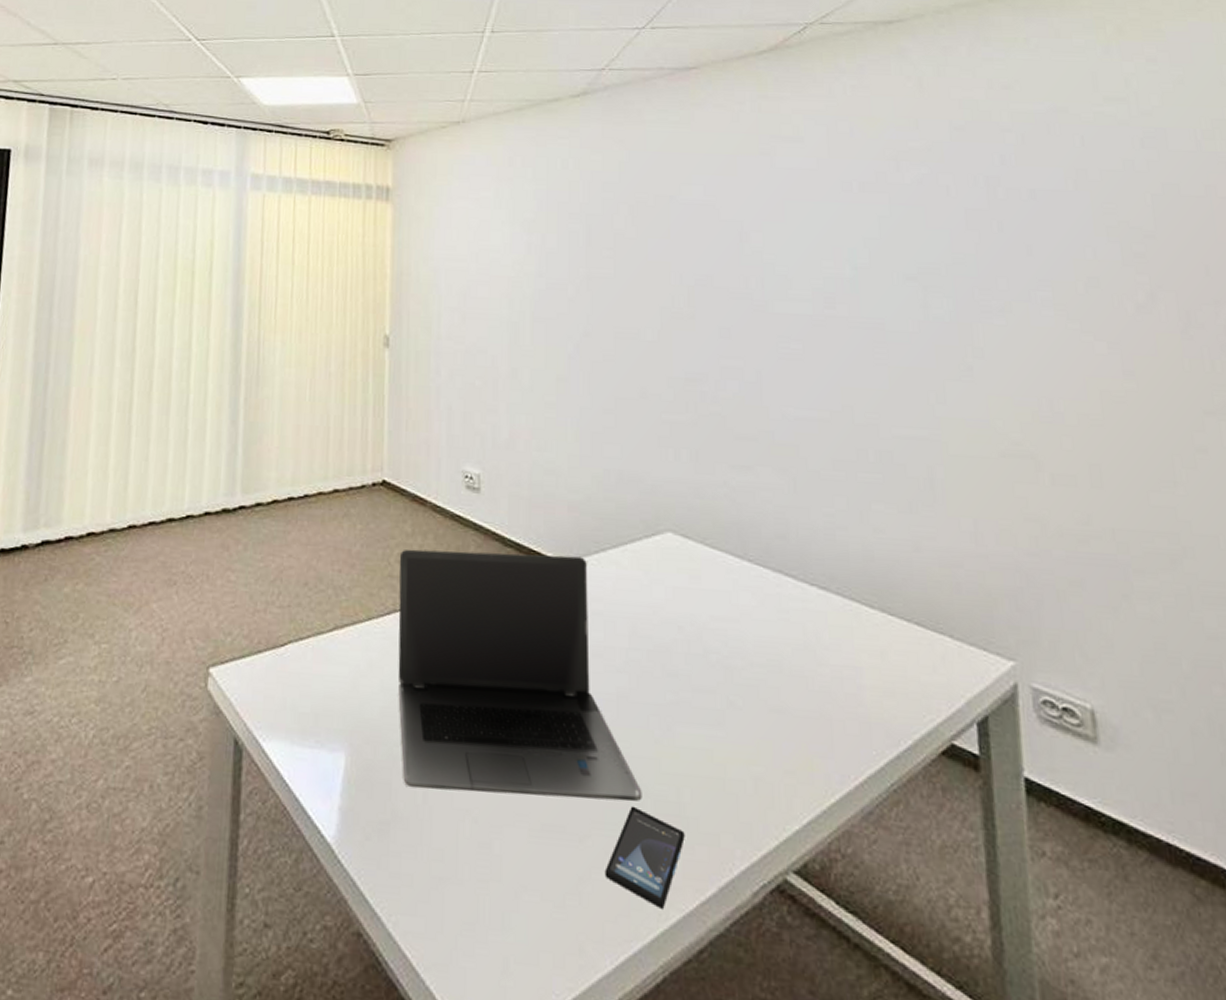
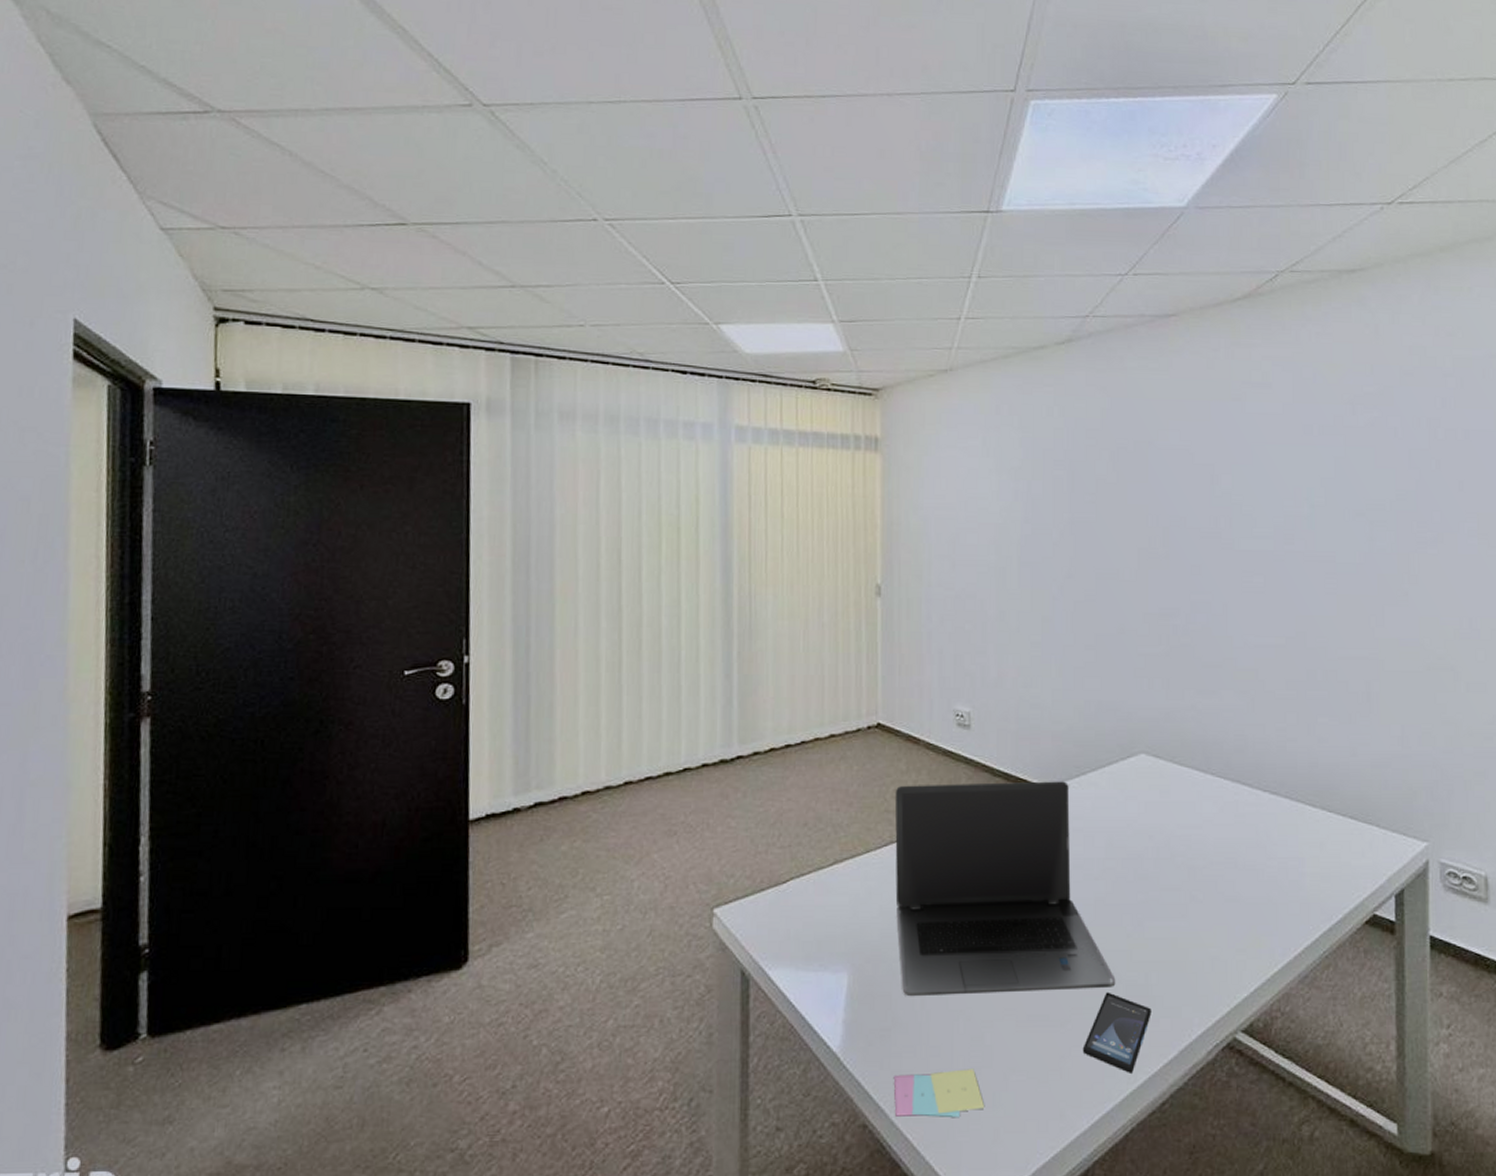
sticky notes: none [391,878,493,937] -> present [893,1069,985,1117]

